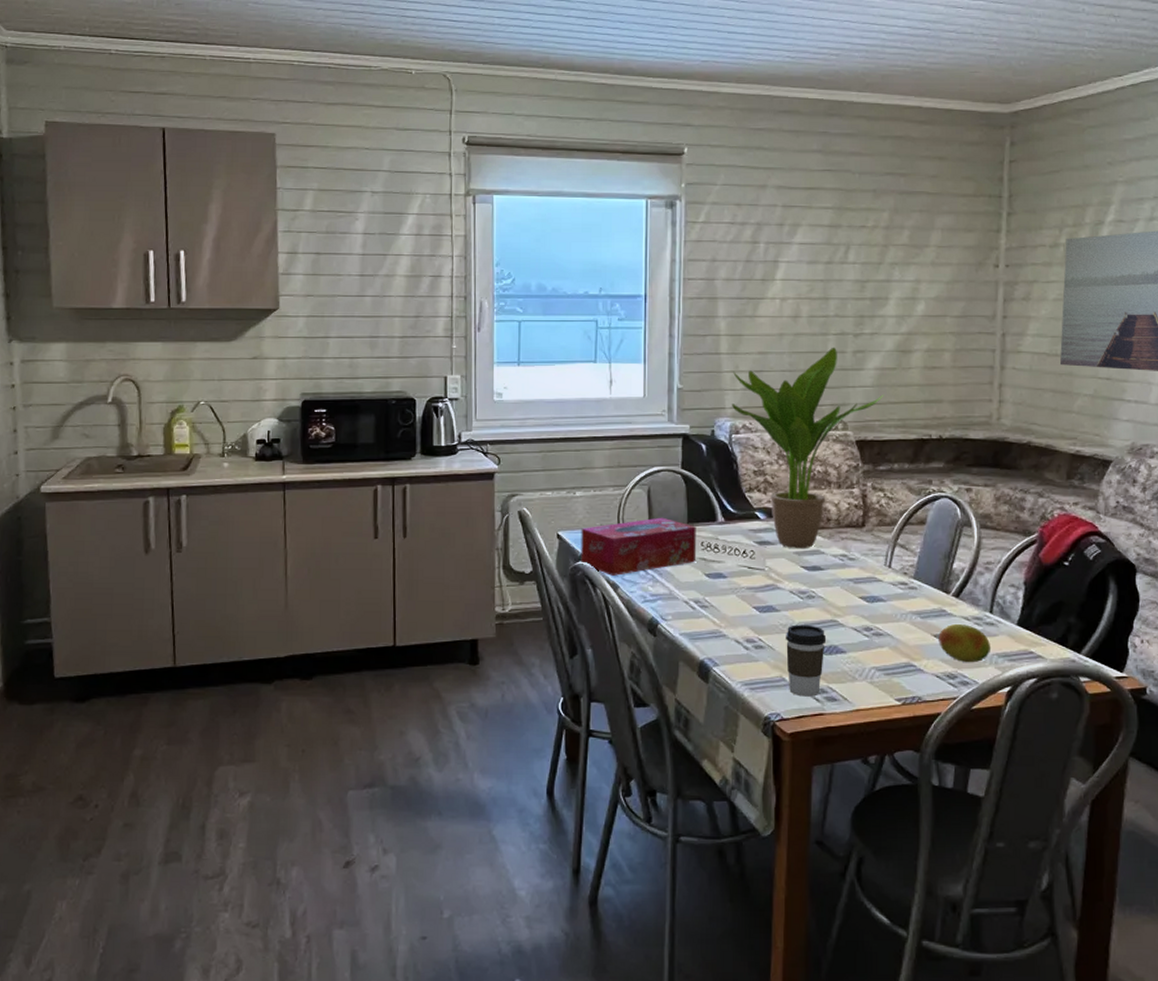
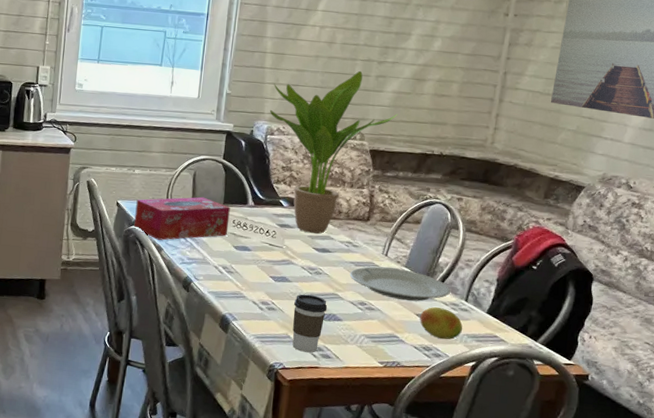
plate: none [848,581,971,620] -> present [349,266,450,301]

